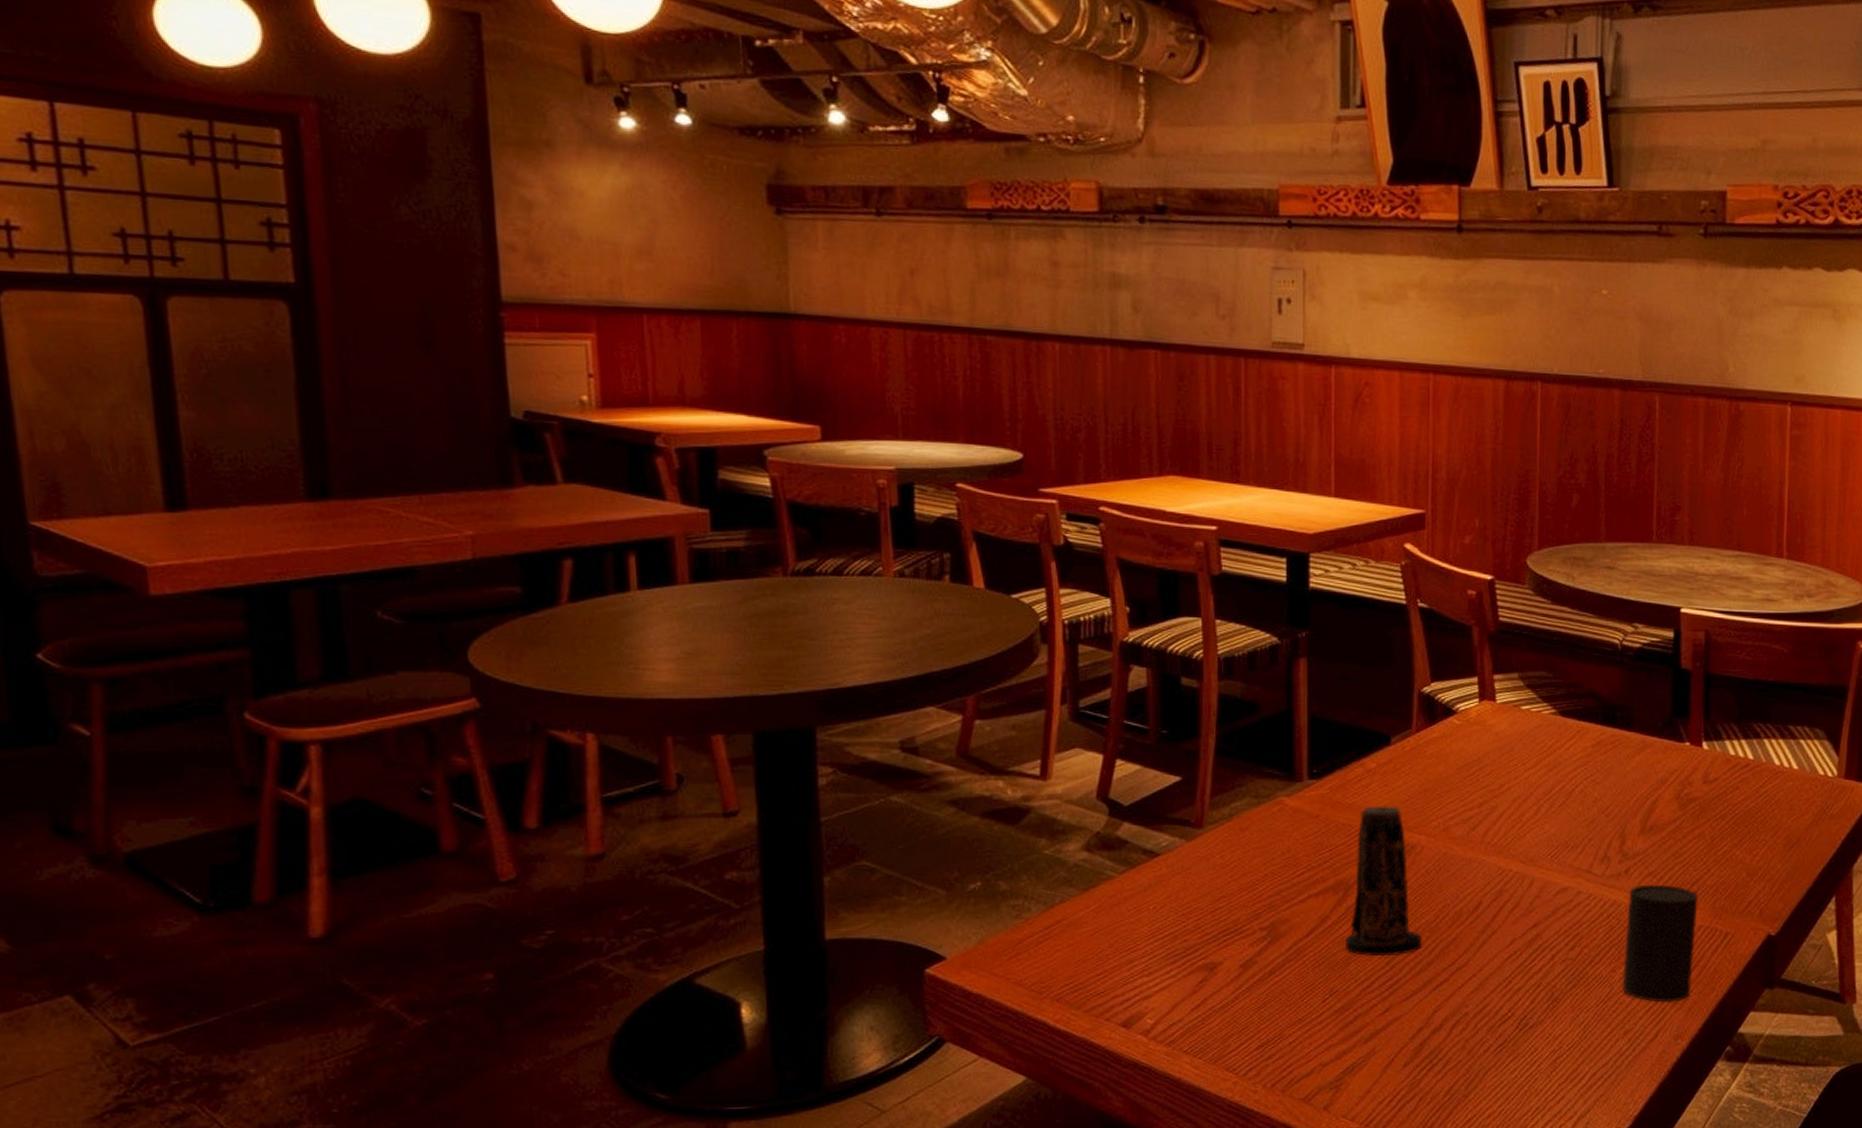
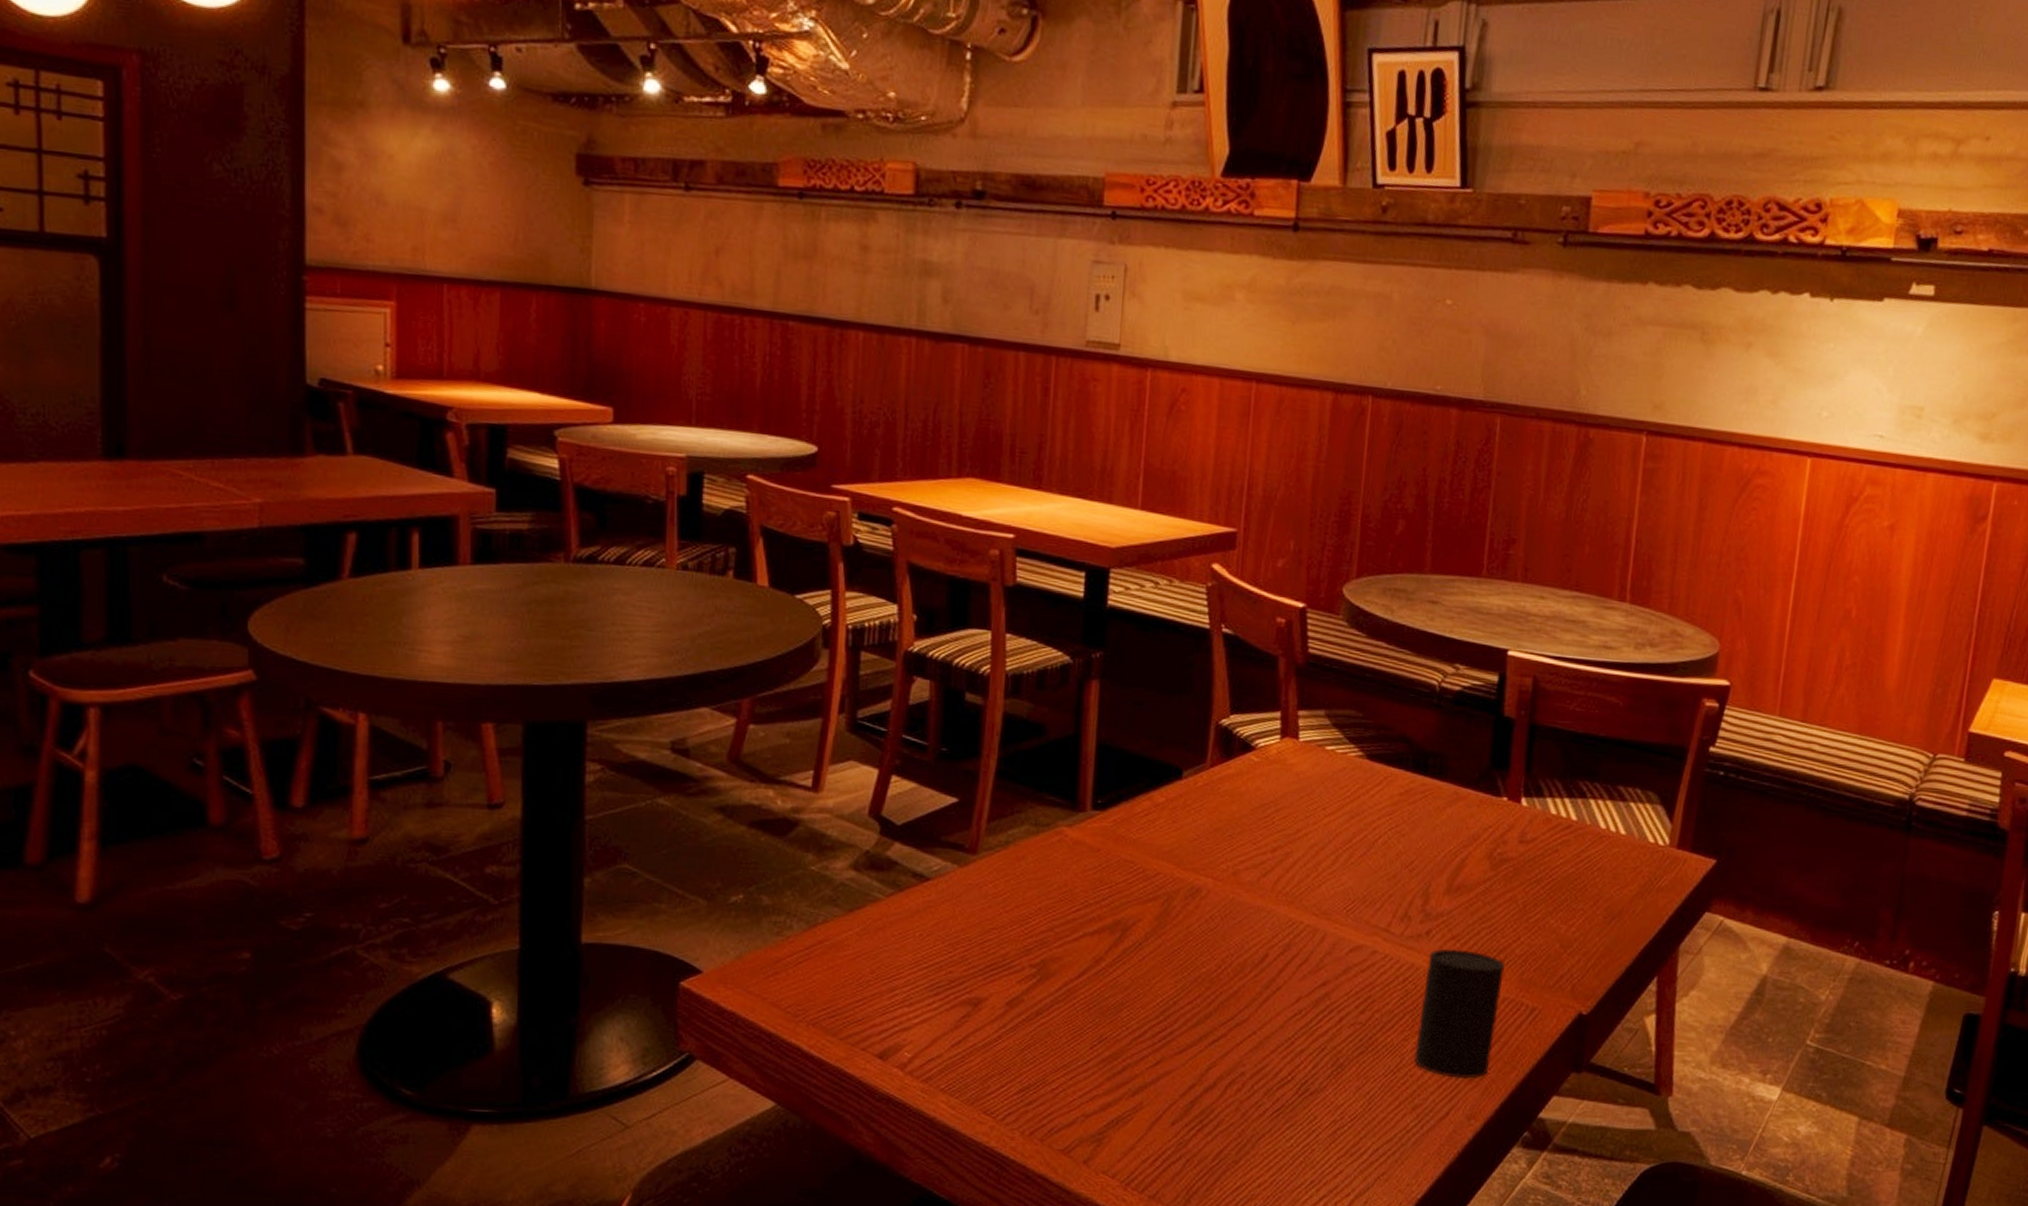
candle: present [1346,806,1423,957] -> none [1119,843,1202,1005]

